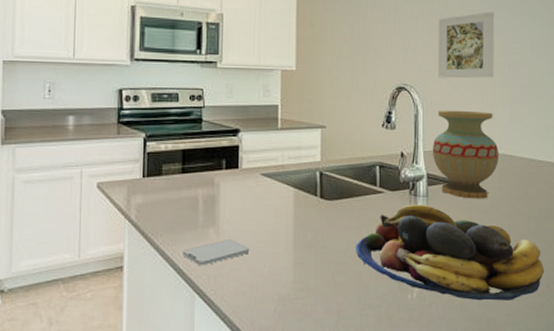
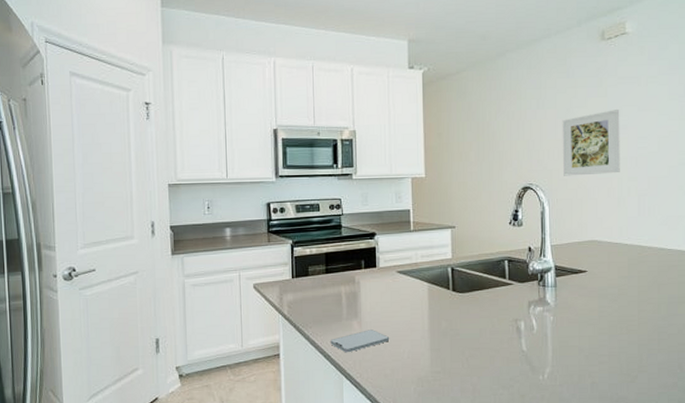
fruit bowl: present [356,204,545,301] -> none [488,294,676,381]
vase: present [432,110,499,199] -> none [559,205,626,288]

